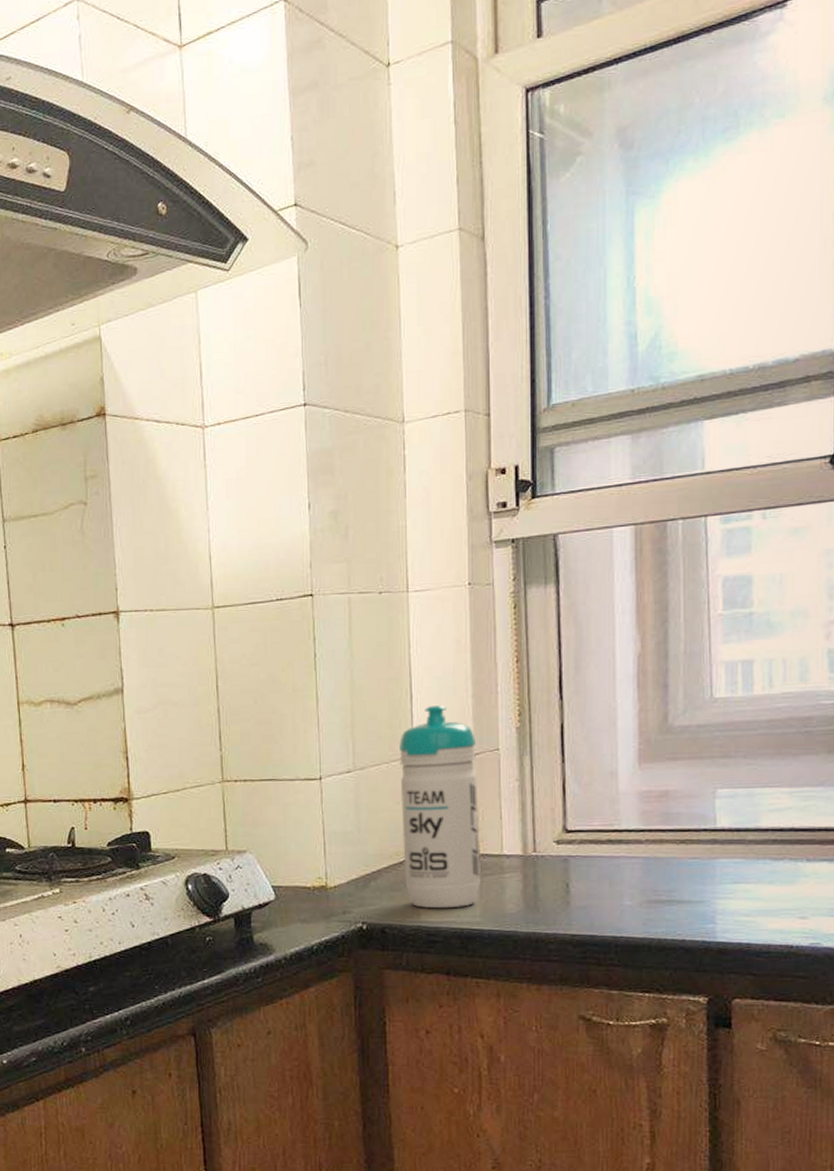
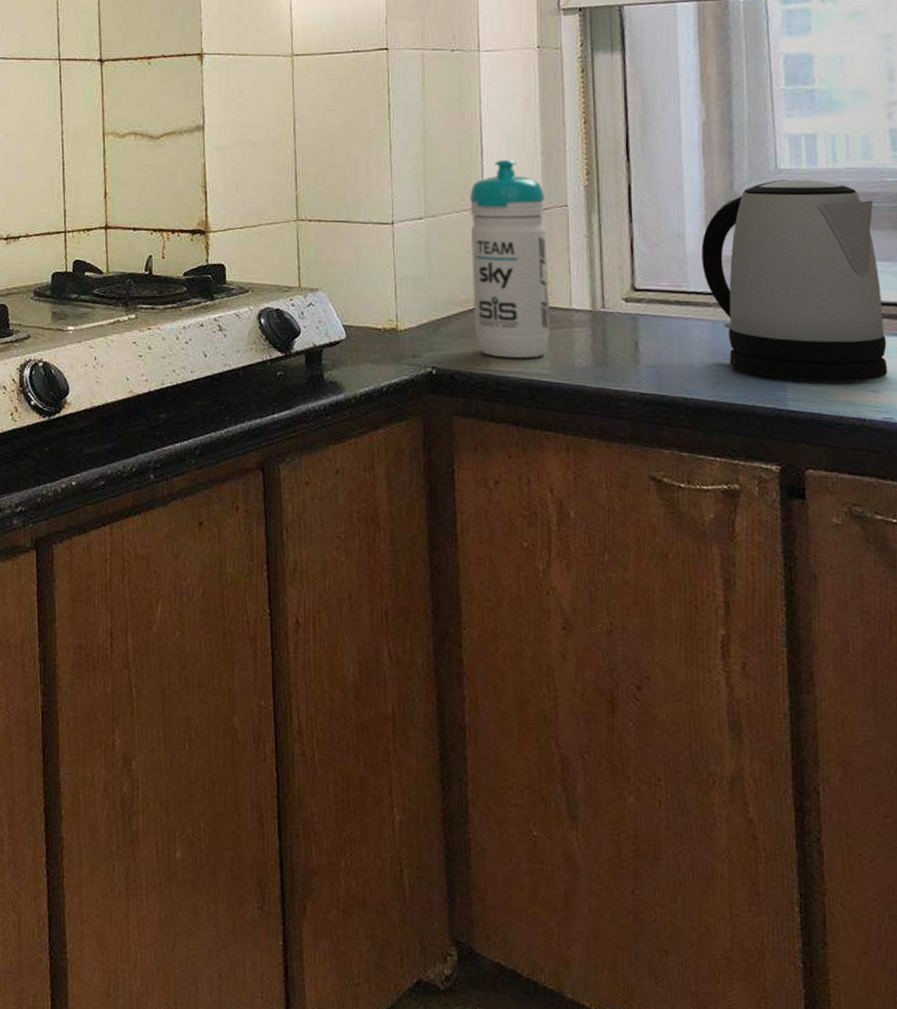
kettle: none [634,707,817,911] -> present [701,179,888,382]

